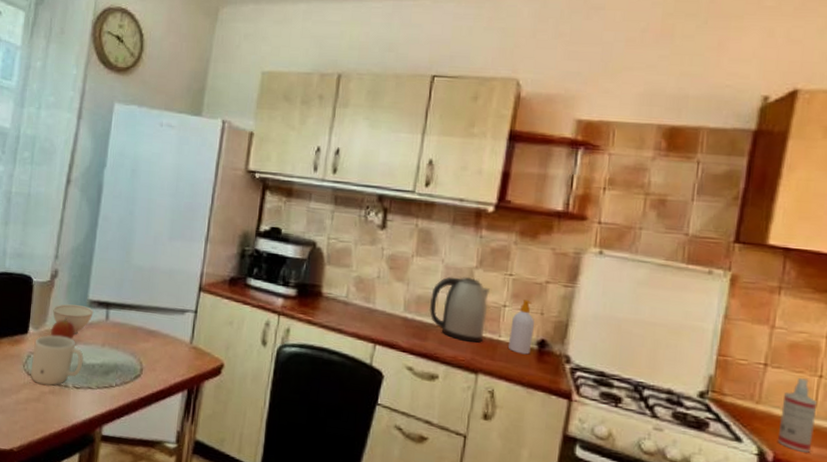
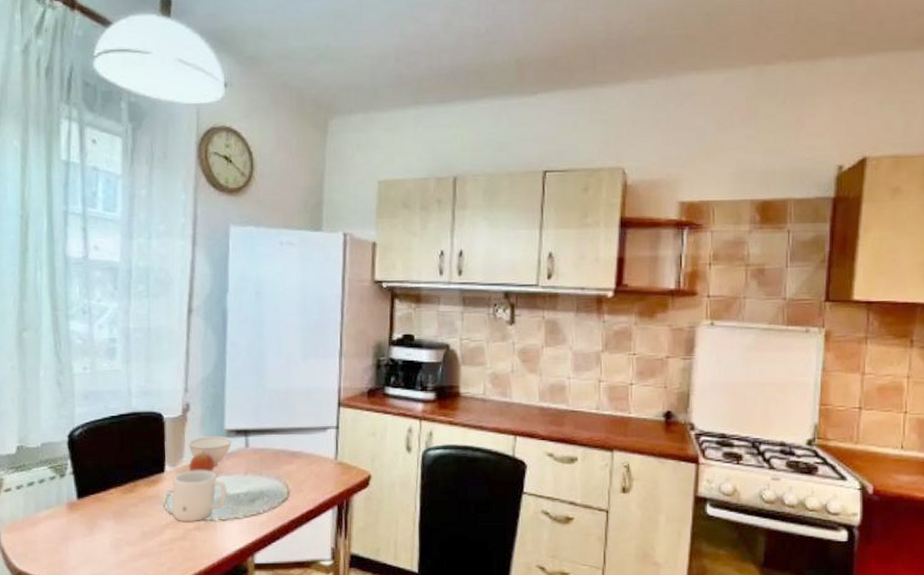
kettle: present [430,276,490,343] -> none [563,360,616,423]
soap bottle: present [508,300,535,355] -> none [638,376,660,427]
spray bottle: present [777,378,818,453] -> none [875,416,905,481]

